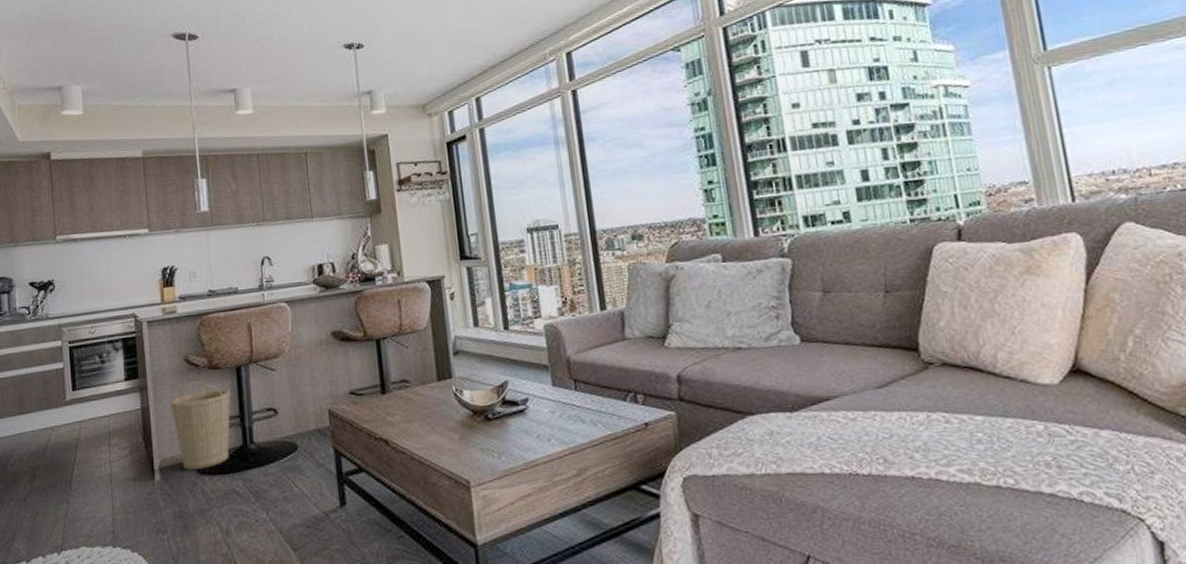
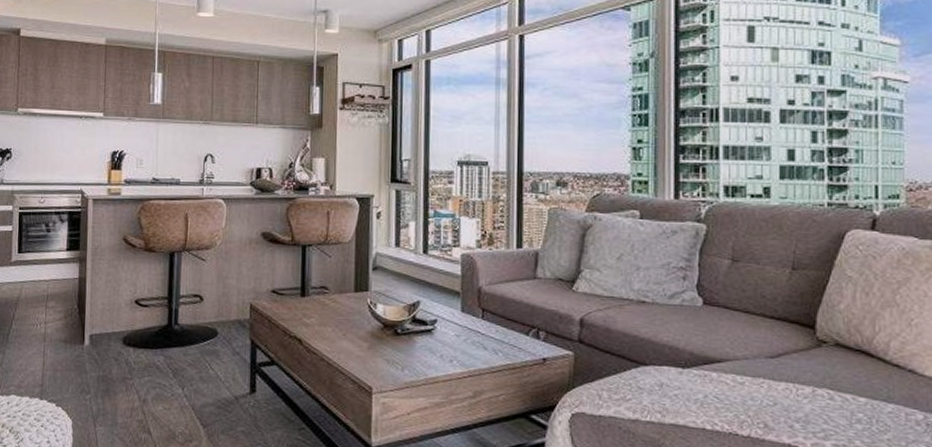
basket: present [170,381,231,470] -> none [105,260,162,341]

